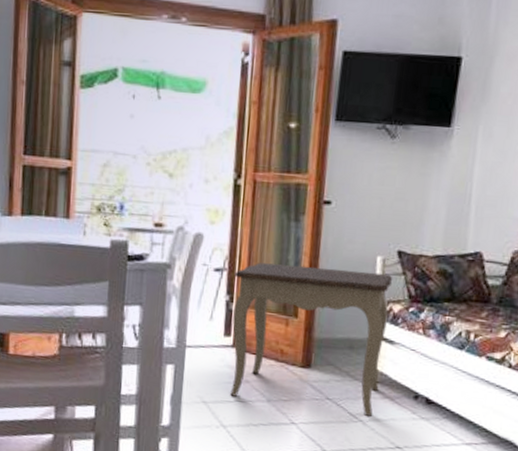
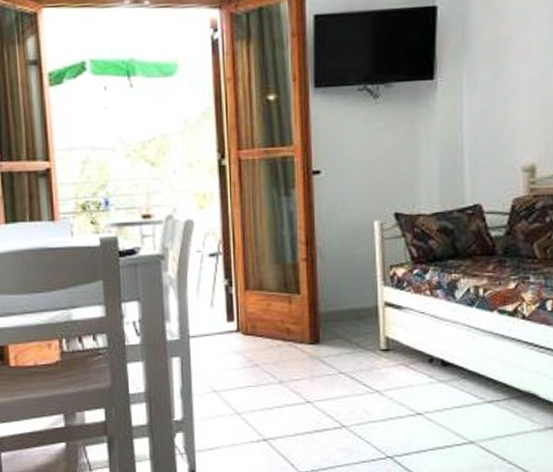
side table: present [230,262,393,416] -> none [230,238,393,385]

